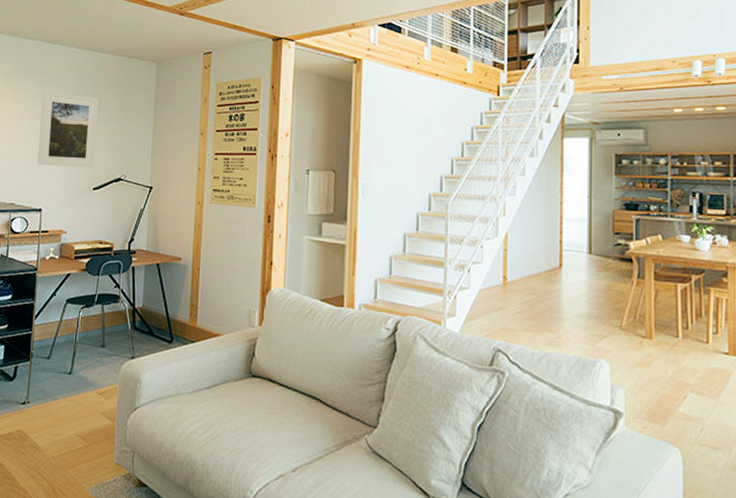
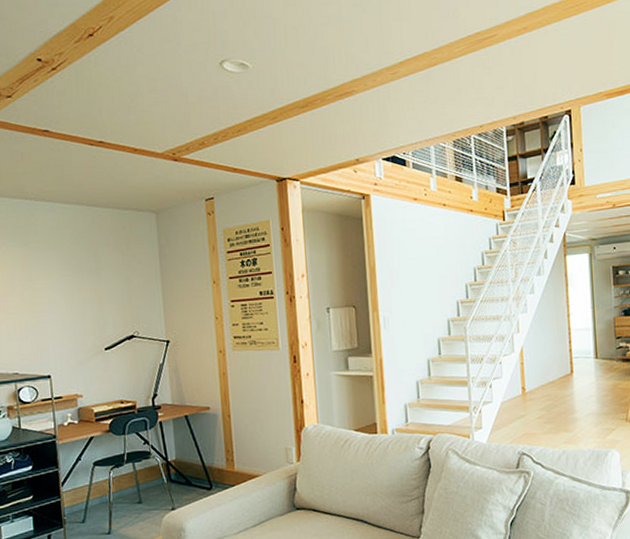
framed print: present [37,91,98,168] -> none [31,252,102,331]

